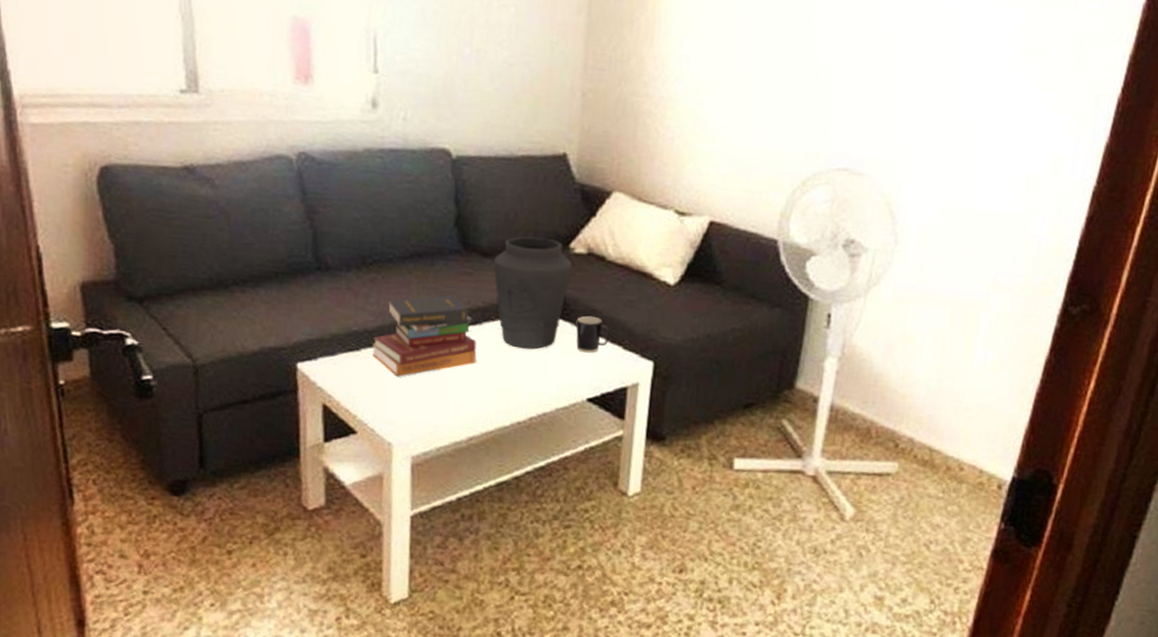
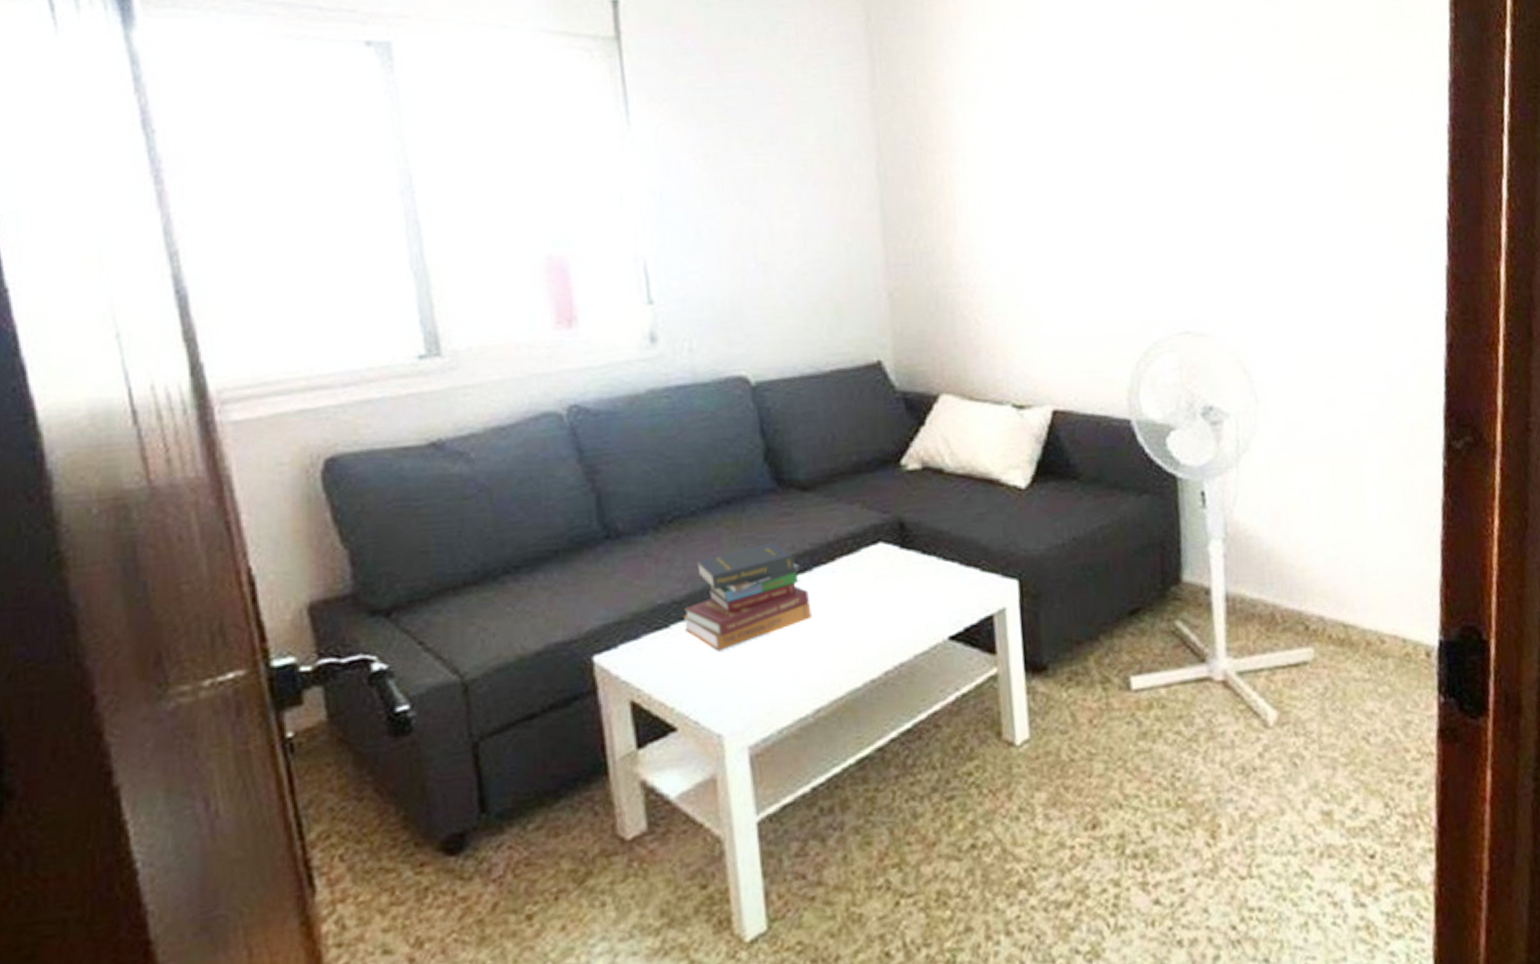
vase: present [493,236,572,350] -> none [816,458,908,592]
mug: present [575,315,610,353] -> none [921,538,963,583]

